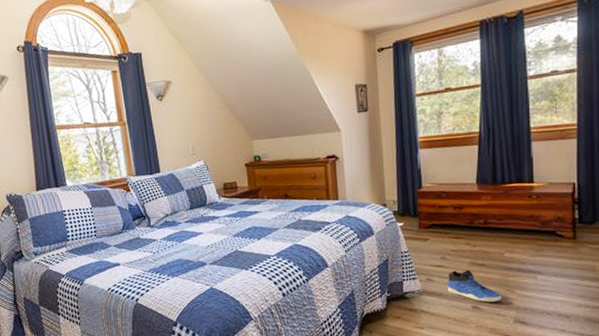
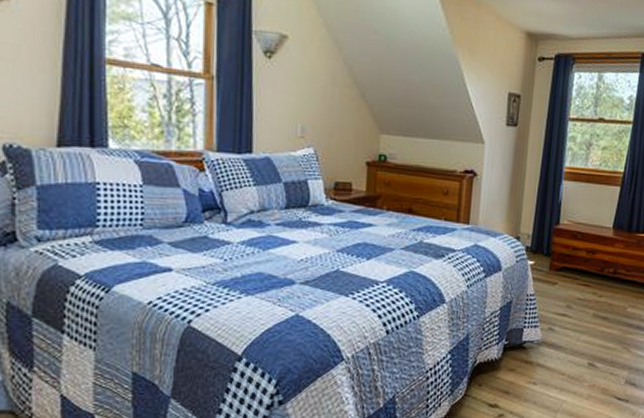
sneaker: present [447,269,502,303] -> none [567,321,618,360]

